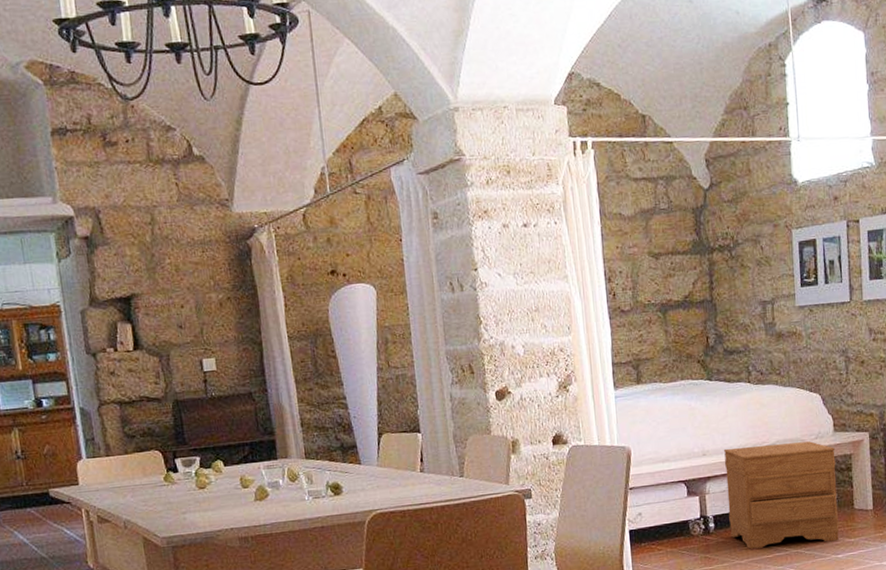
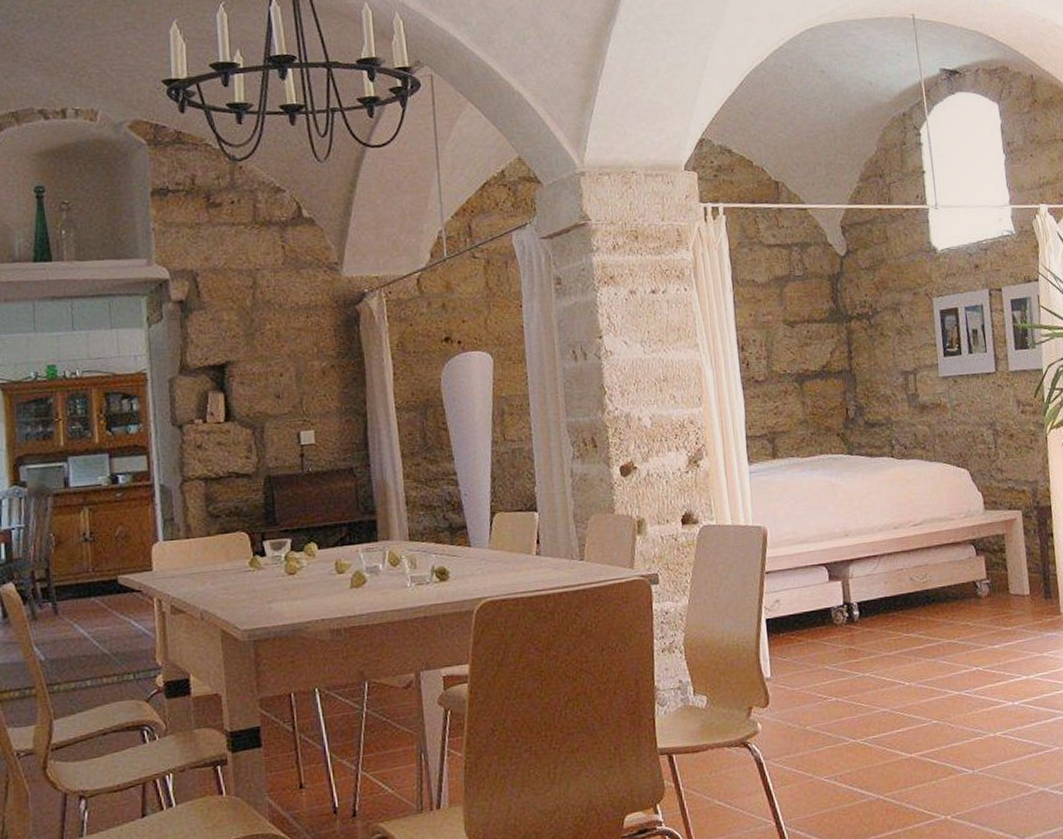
nightstand: present [723,441,839,549] -> none [867,520,995,640]

